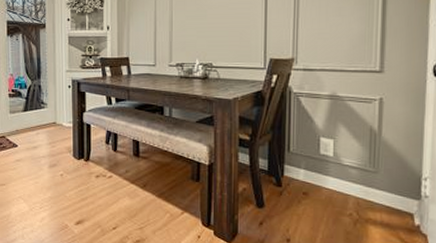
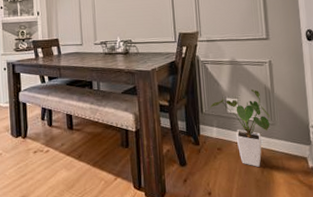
house plant: none [299,129,372,218] -> present [210,89,270,167]

